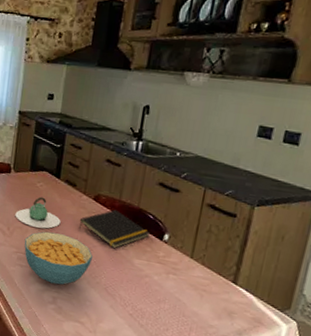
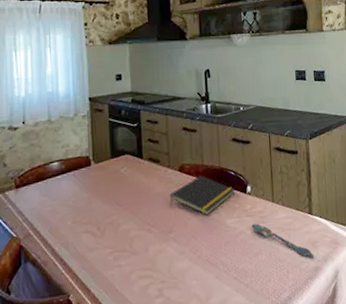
teapot: present [15,196,61,229] -> none [103,182,152,218]
cereal bowl: present [24,231,93,285] -> none [118,216,189,275]
spoon: none [161,272,228,327] -> present [252,223,315,258]

